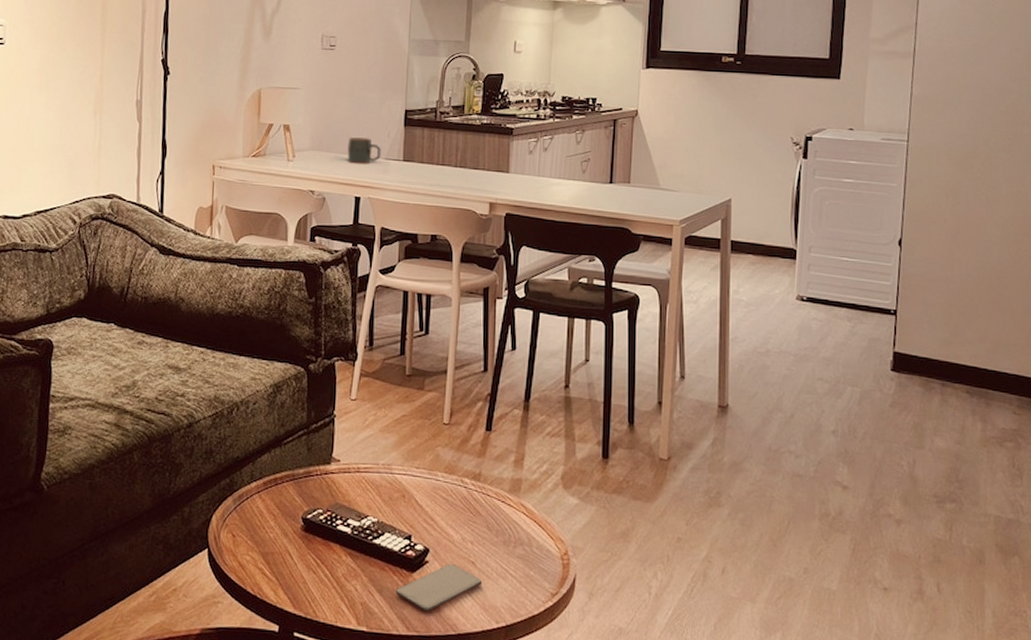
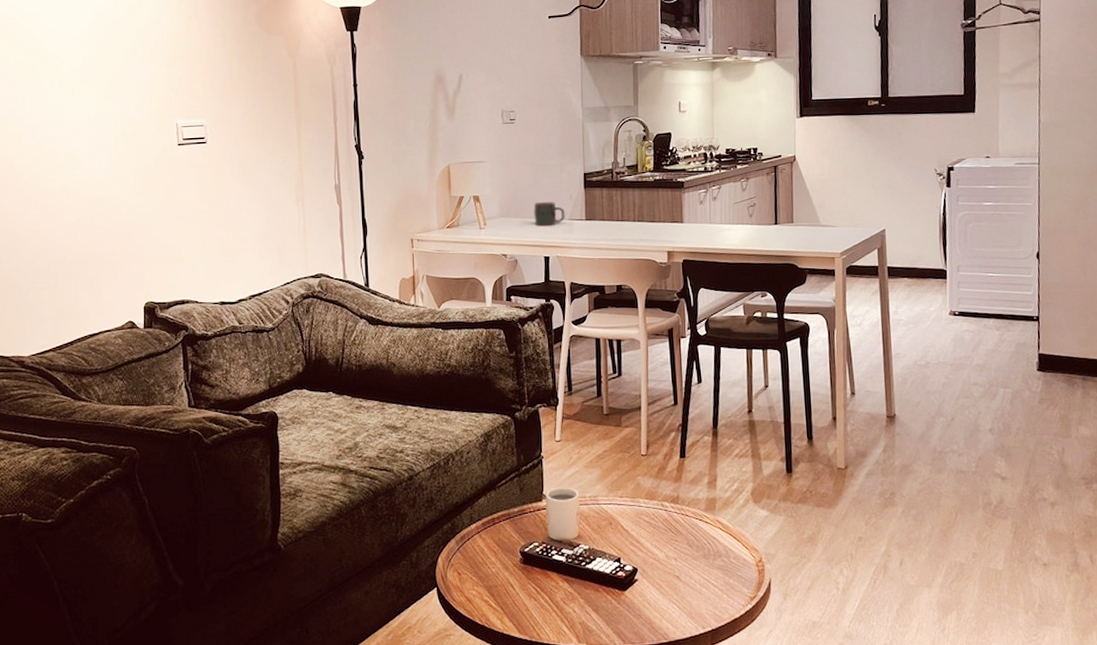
mug: none [333,450,372,512] -> present [545,487,580,542]
smartphone: present [396,564,483,612] -> none [610,580,688,625]

